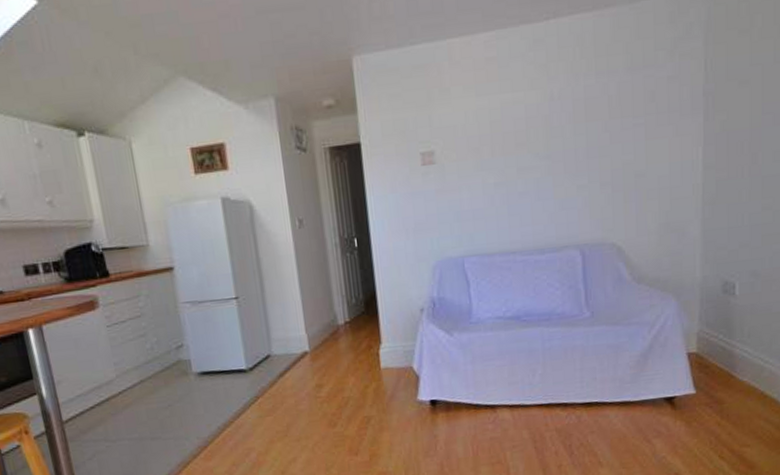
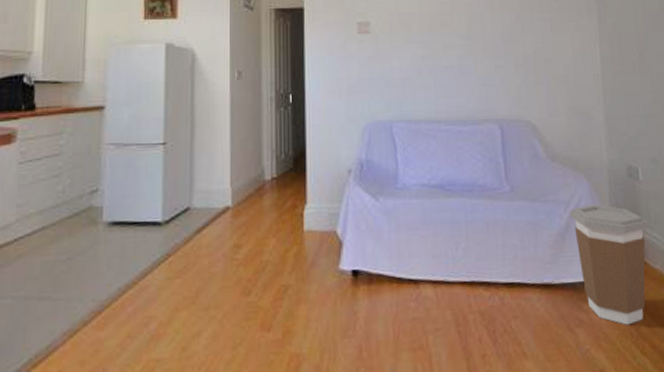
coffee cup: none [653,323,741,434] -> present [569,204,649,325]

